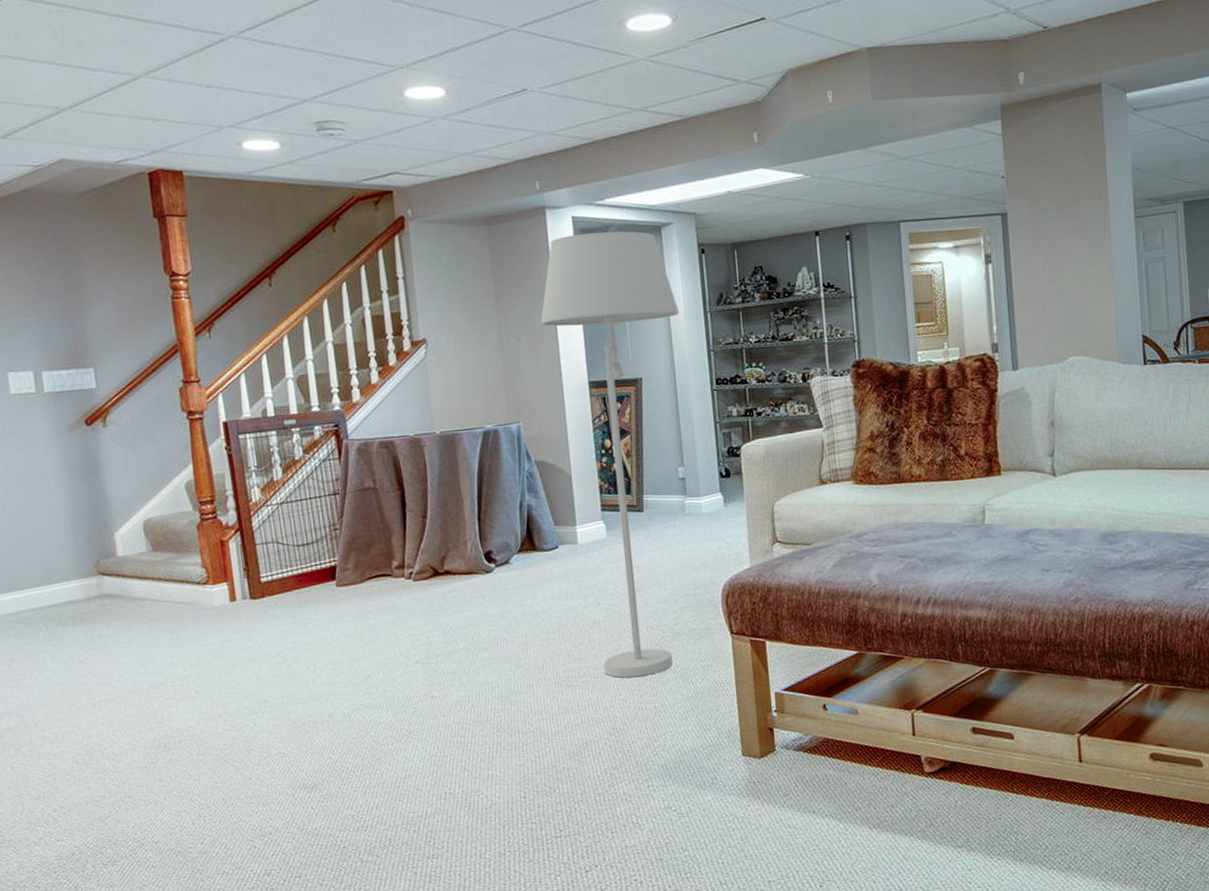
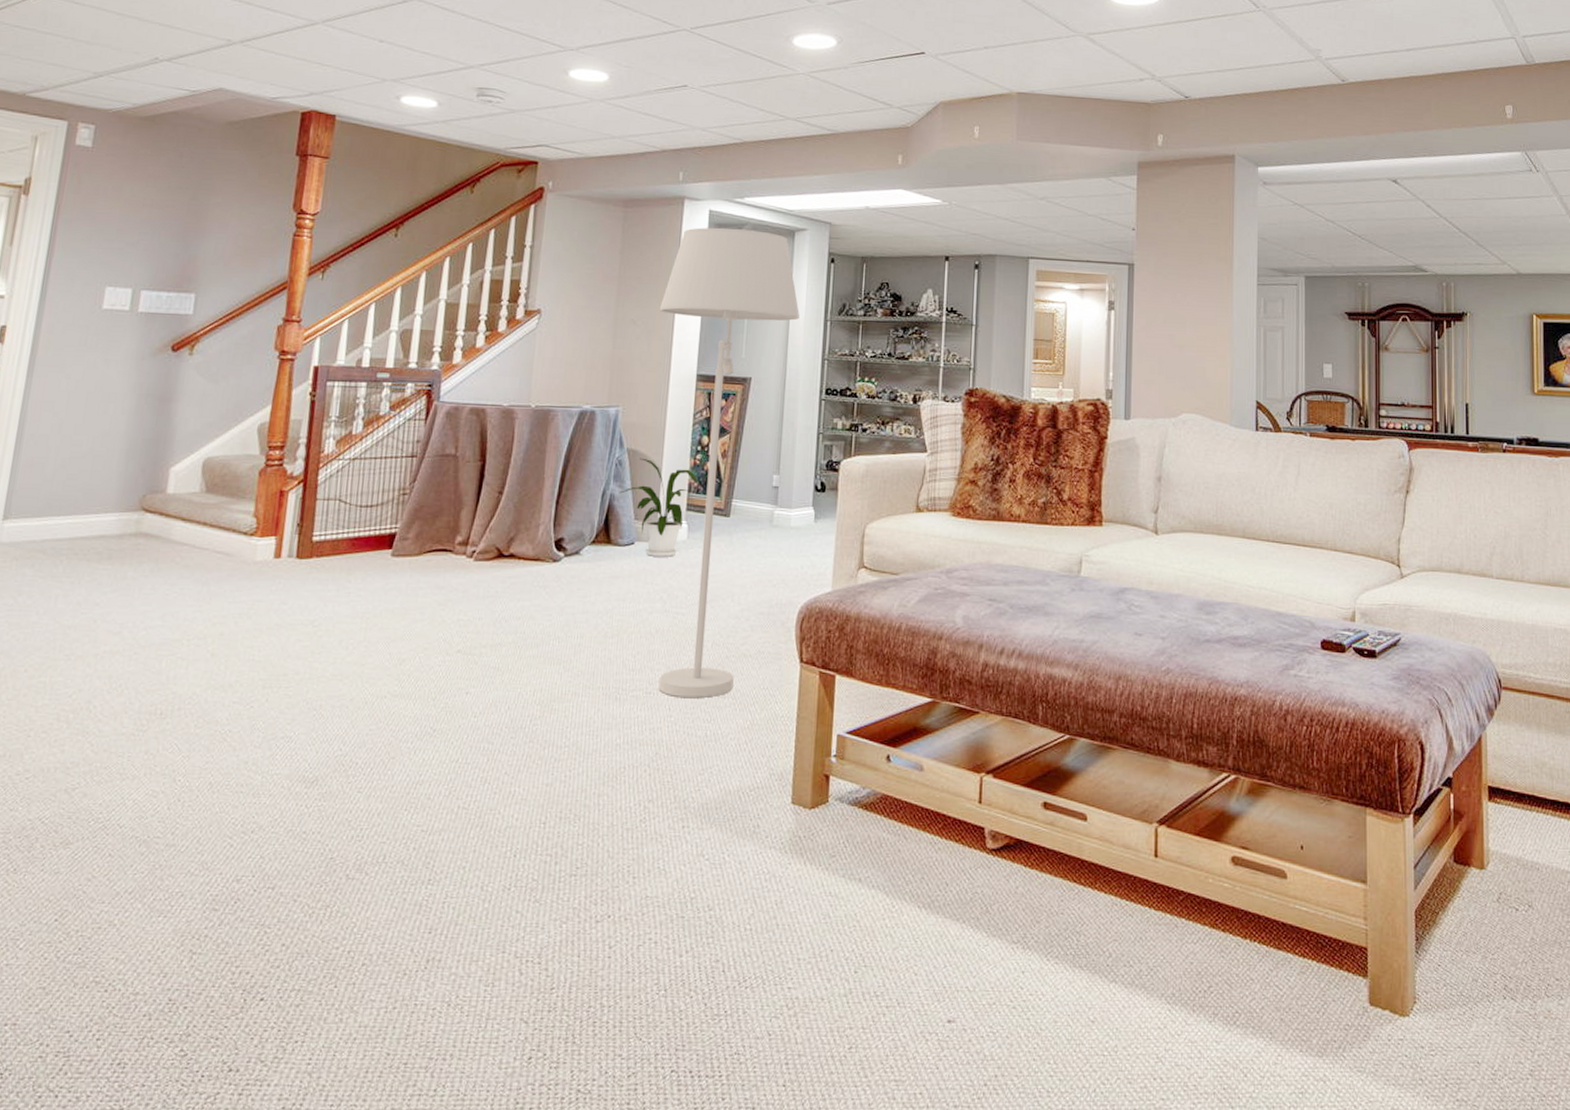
house plant: none [535,467,607,557] -> present [619,457,698,557]

